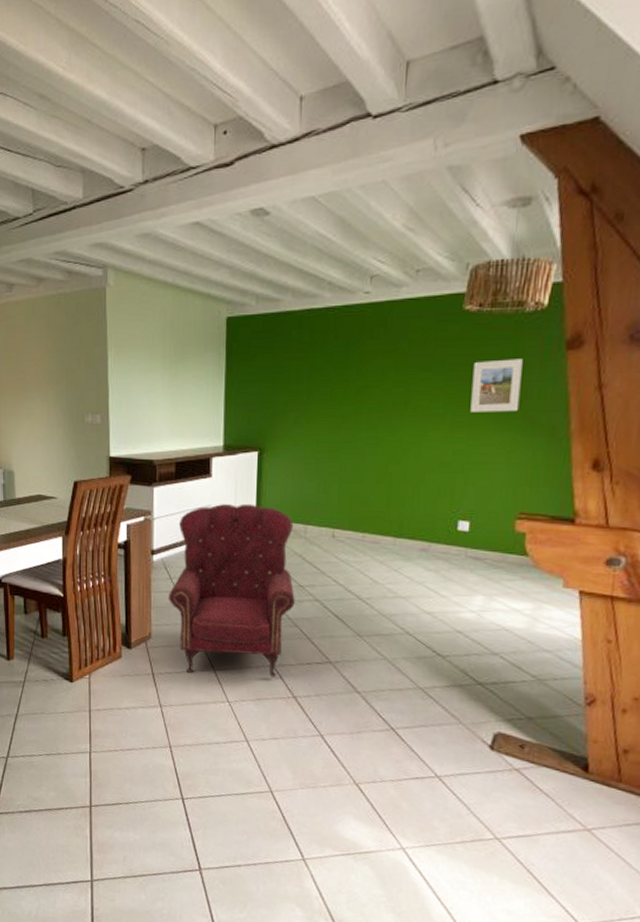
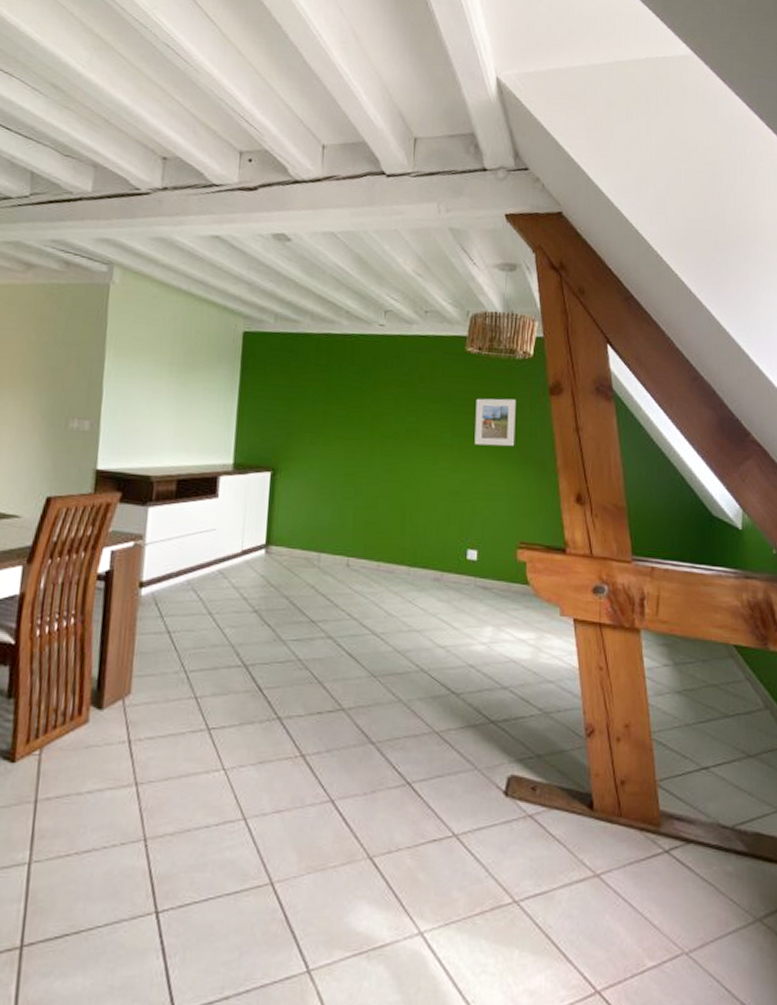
armchair: present [169,503,295,678] -> none [157,528,307,736]

